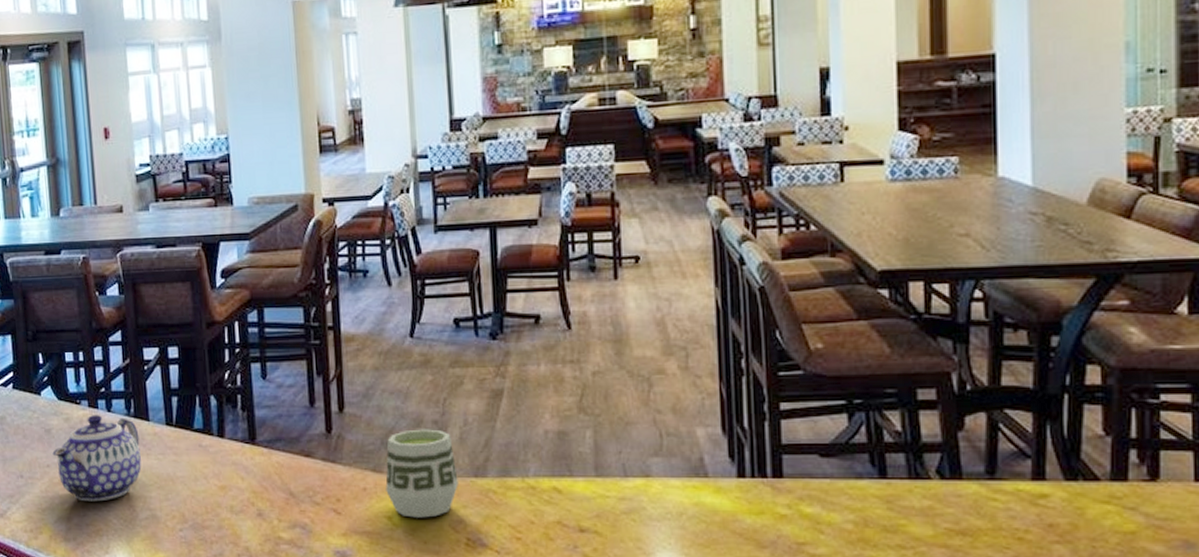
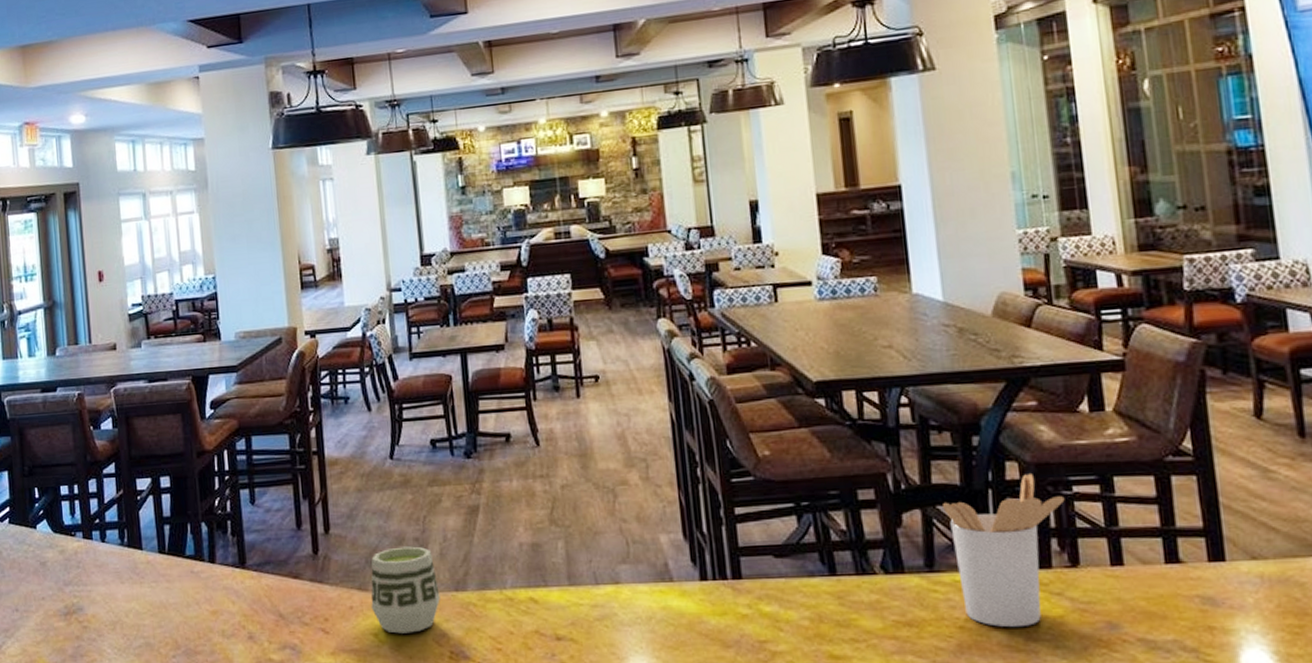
teapot: present [52,415,142,502] -> none [47,546,135,633]
utensil holder: none [1010,379,1150,542] -> present [941,474,1065,628]

